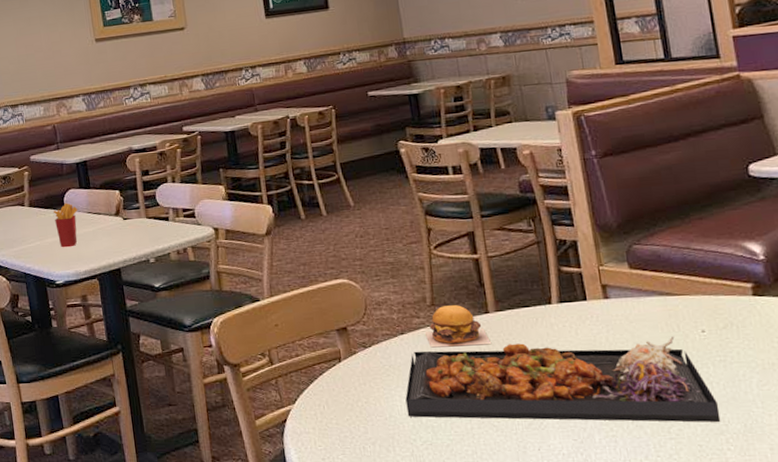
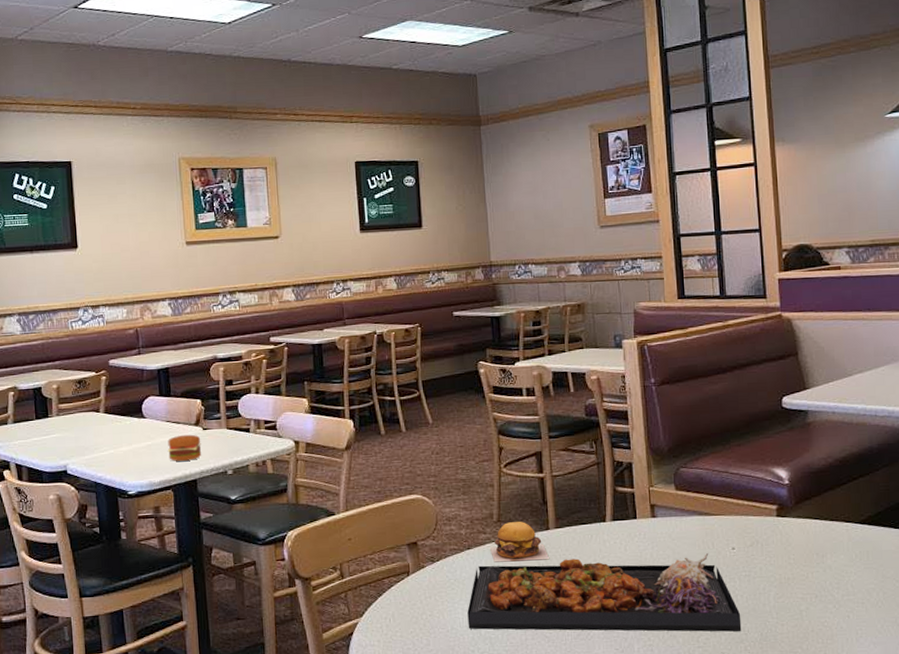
french fries: present [53,203,78,247] -> none [129,410,156,456]
hamburger: none [90,224,124,251] -> present [167,434,202,461]

